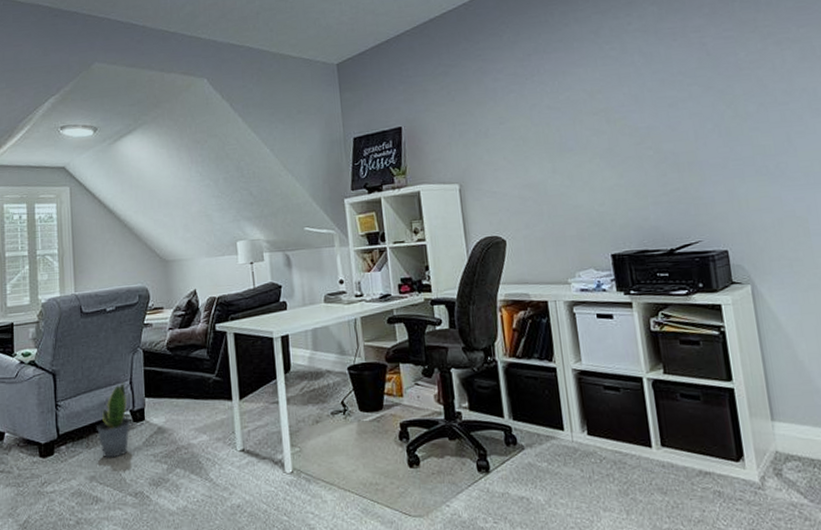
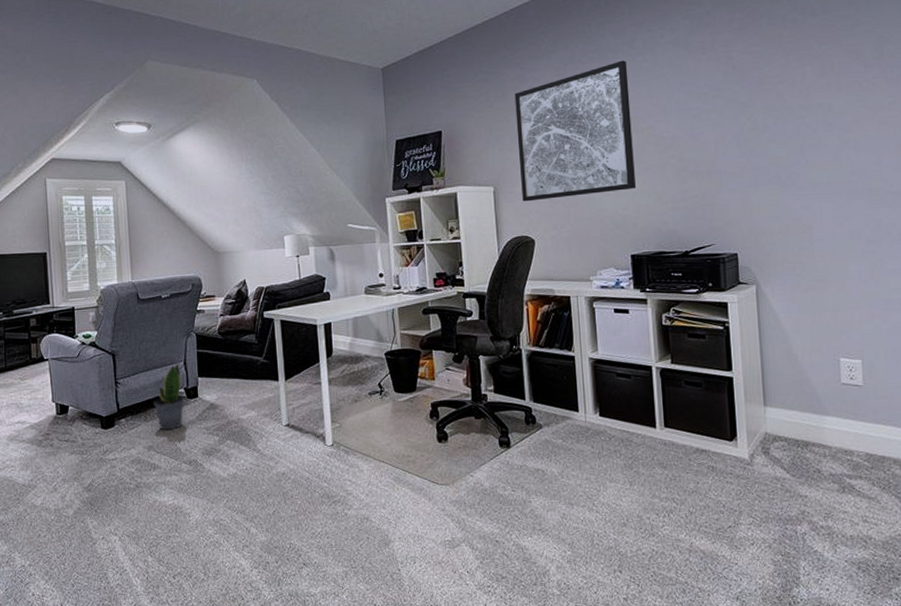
wall art: none [477,49,612,200] -> present [514,60,636,202]

